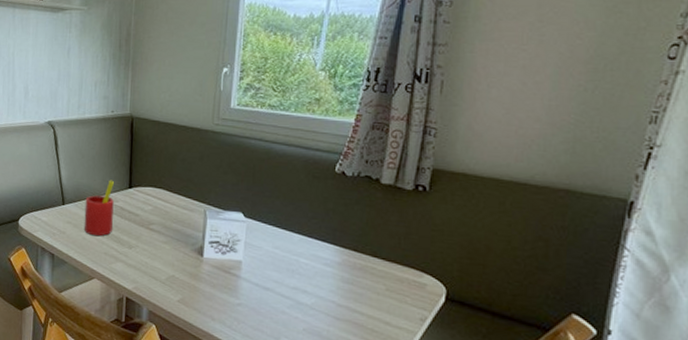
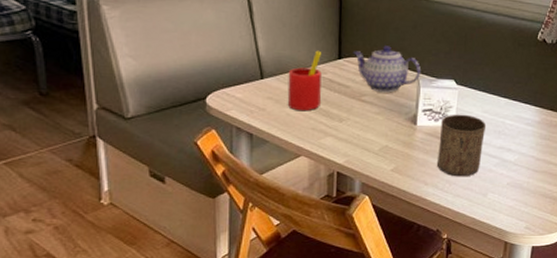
teapot: none [142,176,207,223] -> present [352,46,421,93]
cup: none [225,248,278,316] -> present [437,114,487,177]

